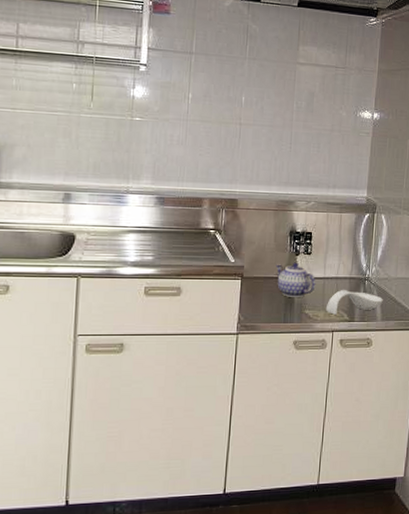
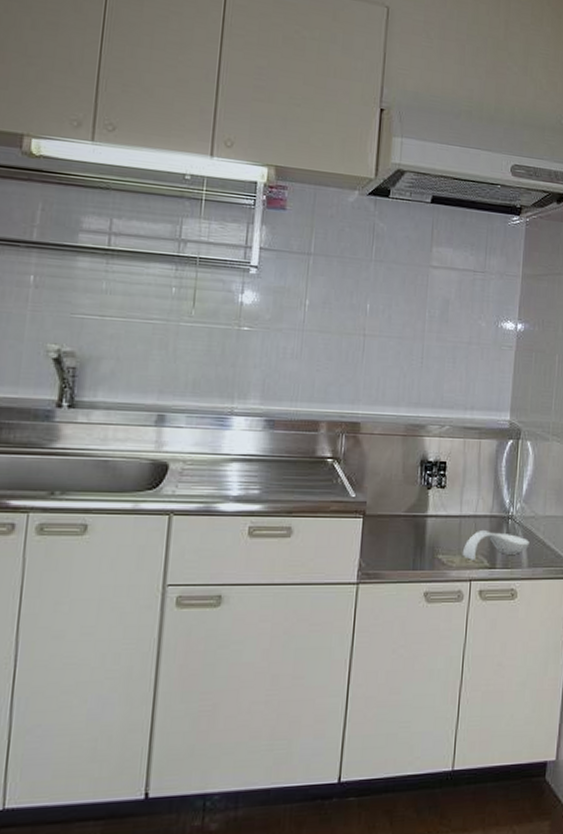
teapot: present [276,262,316,298] -> none [404,497,451,541]

